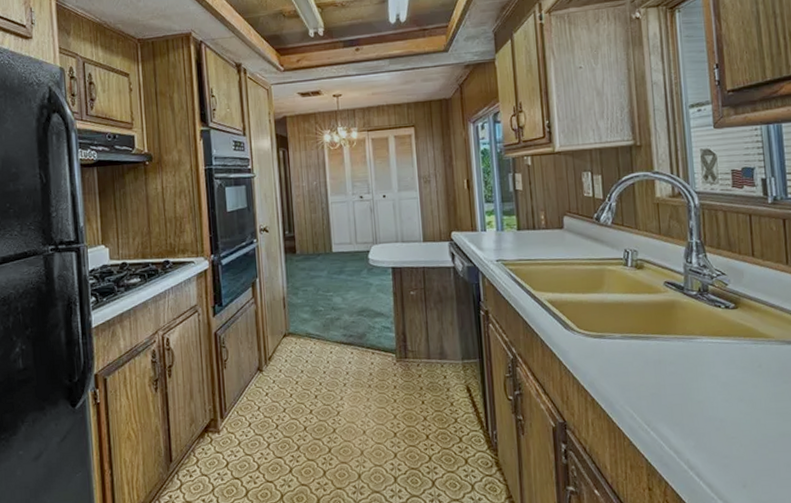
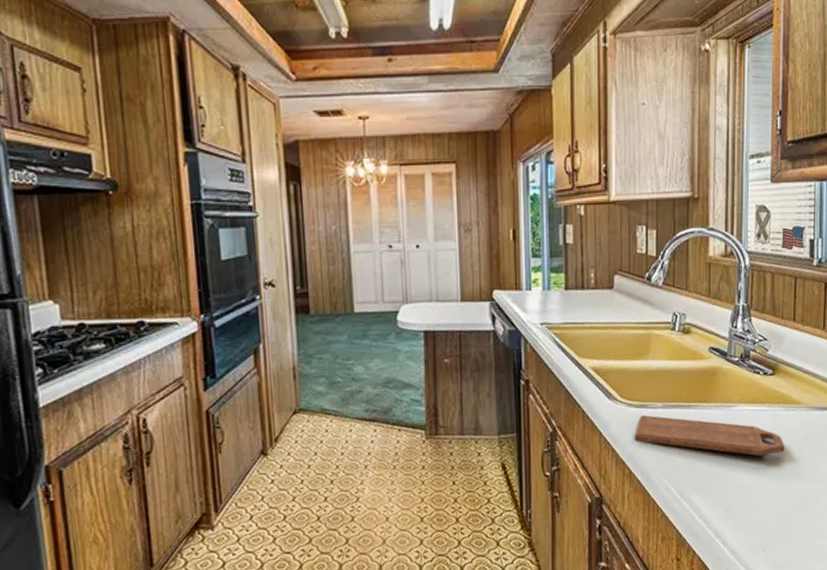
cutting board: none [594,345,756,389] -> present [634,415,784,457]

